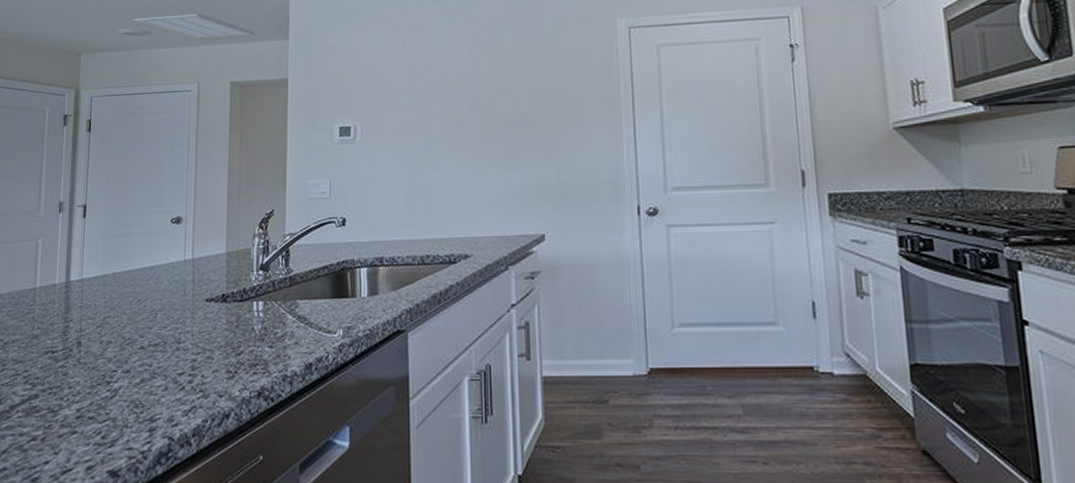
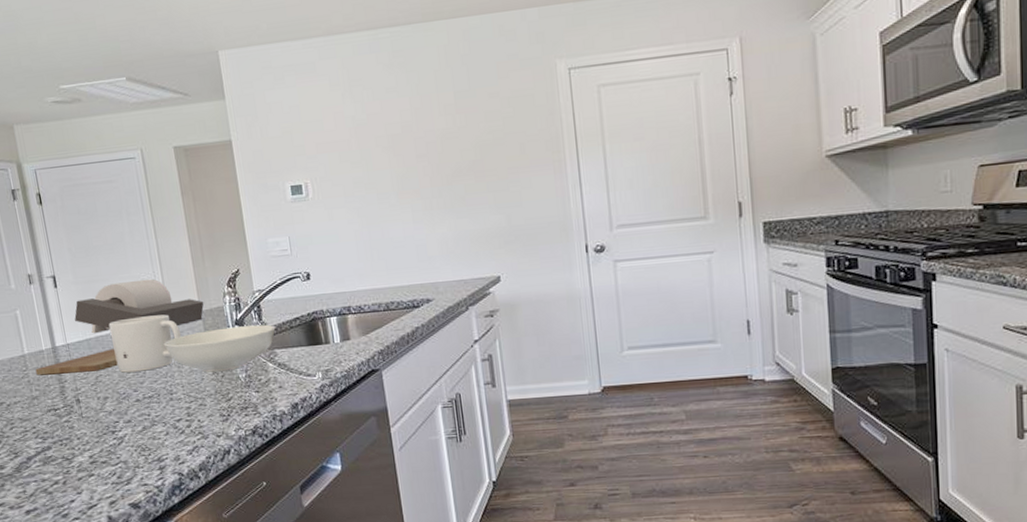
cutting board: none [43,286,130,312] -> present [35,348,118,376]
paper towel holder: none [96,214,232,270] -> present [74,278,204,334]
mug: none [127,253,202,315] -> present [108,314,182,373]
bowl: none [181,271,301,321] -> present [163,324,276,373]

